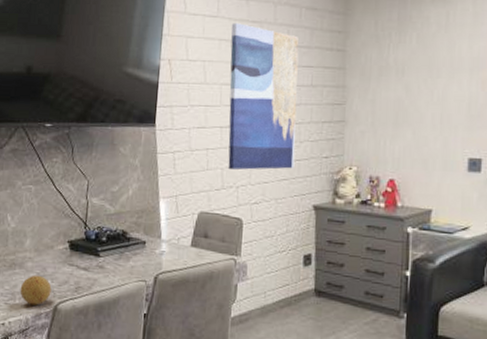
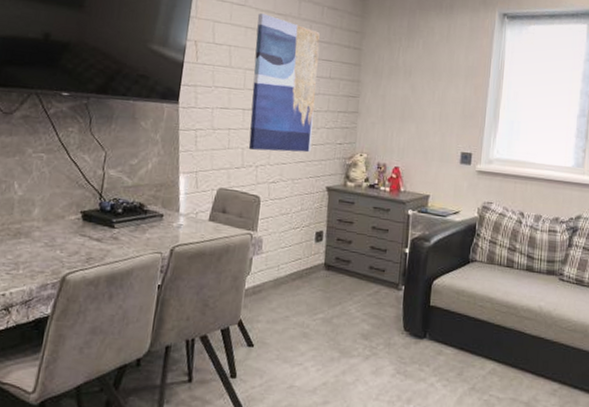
fruit: present [20,275,52,306] -> none [24,244,60,276]

